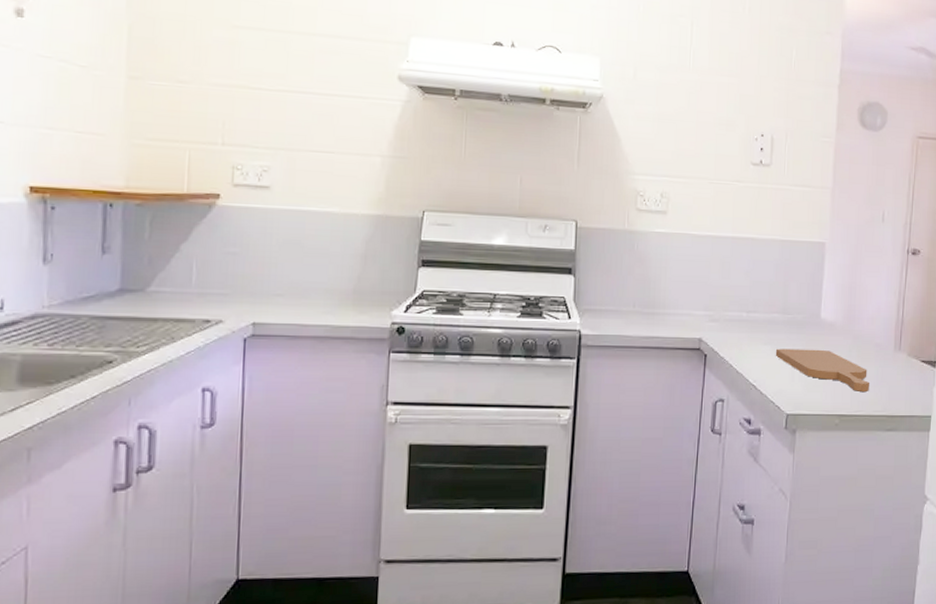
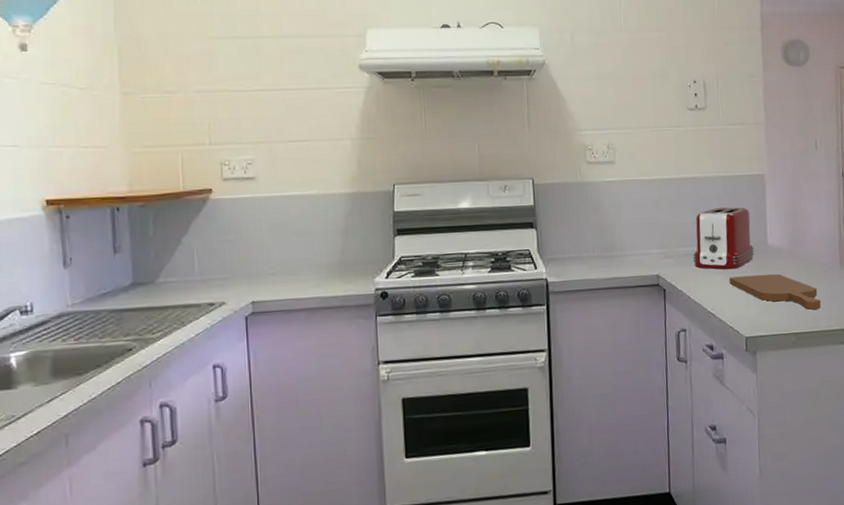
toaster: none [739,273,806,341] -> present [692,207,755,270]

